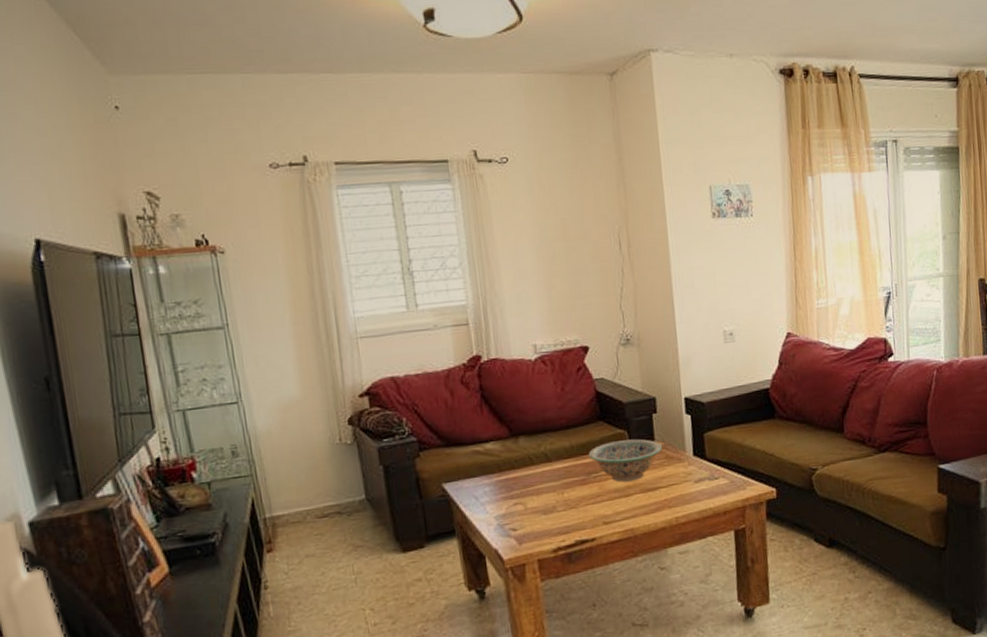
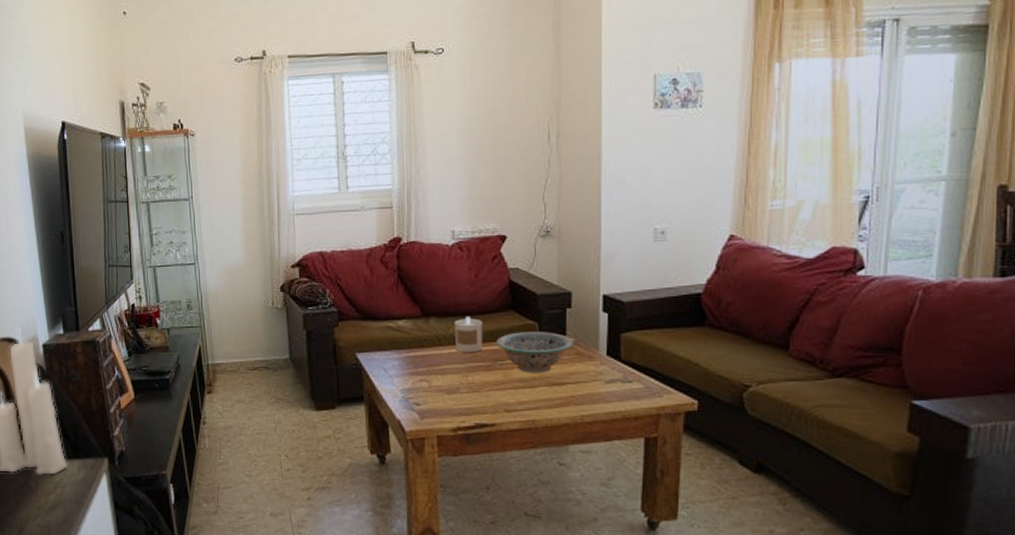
candle: none [544,431,576,470] -> present [454,316,483,353]

